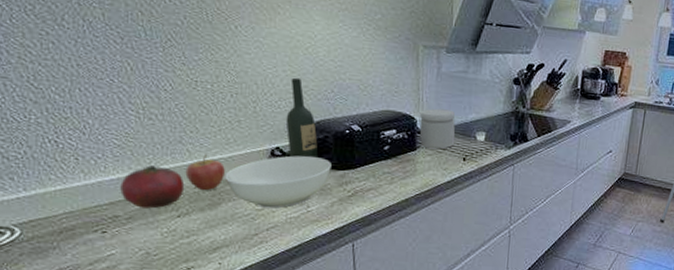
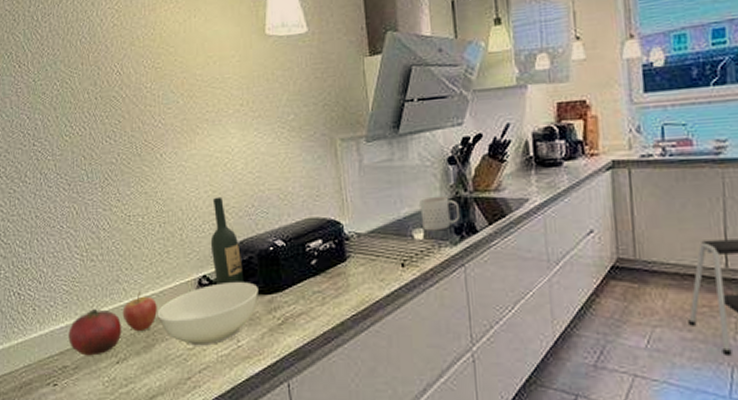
jar: present [419,108,456,150] -> none [346,207,389,257]
mug: none [484,107,517,136] -> present [419,195,461,231]

